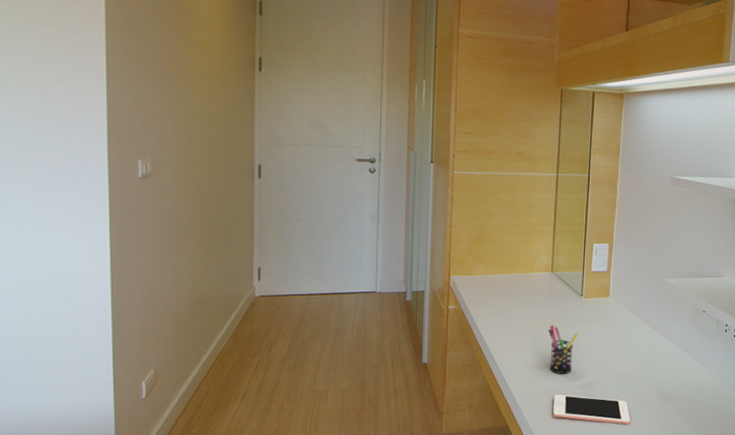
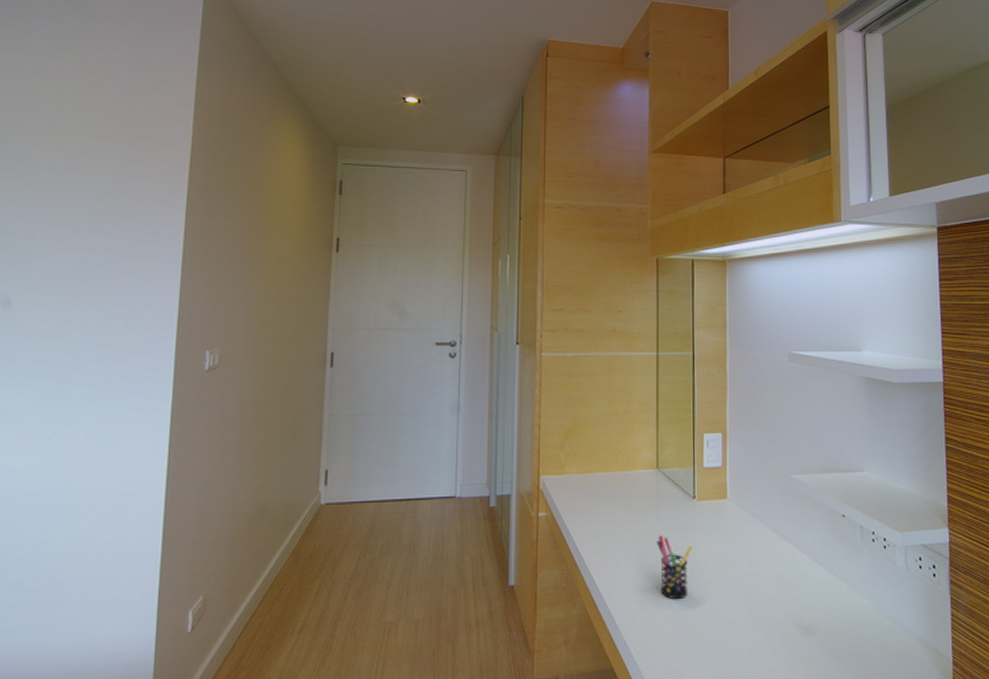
cell phone: present [553,394,630,425] -> none [668,625,765,667]

